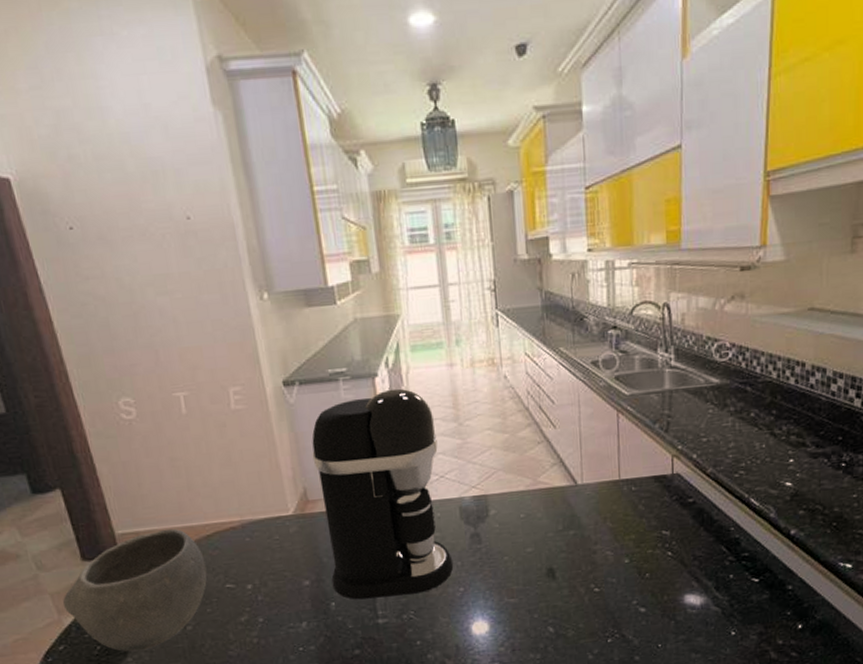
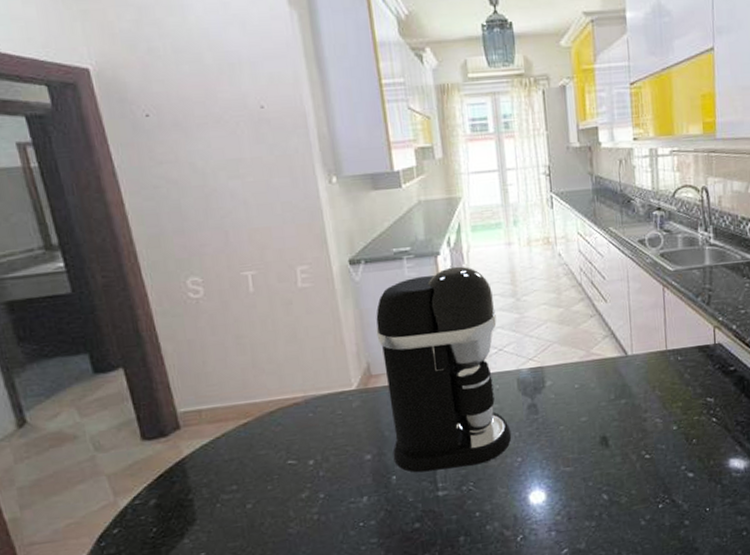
bowl: present [62,528,207,652] -> none [119,406,269,533]

